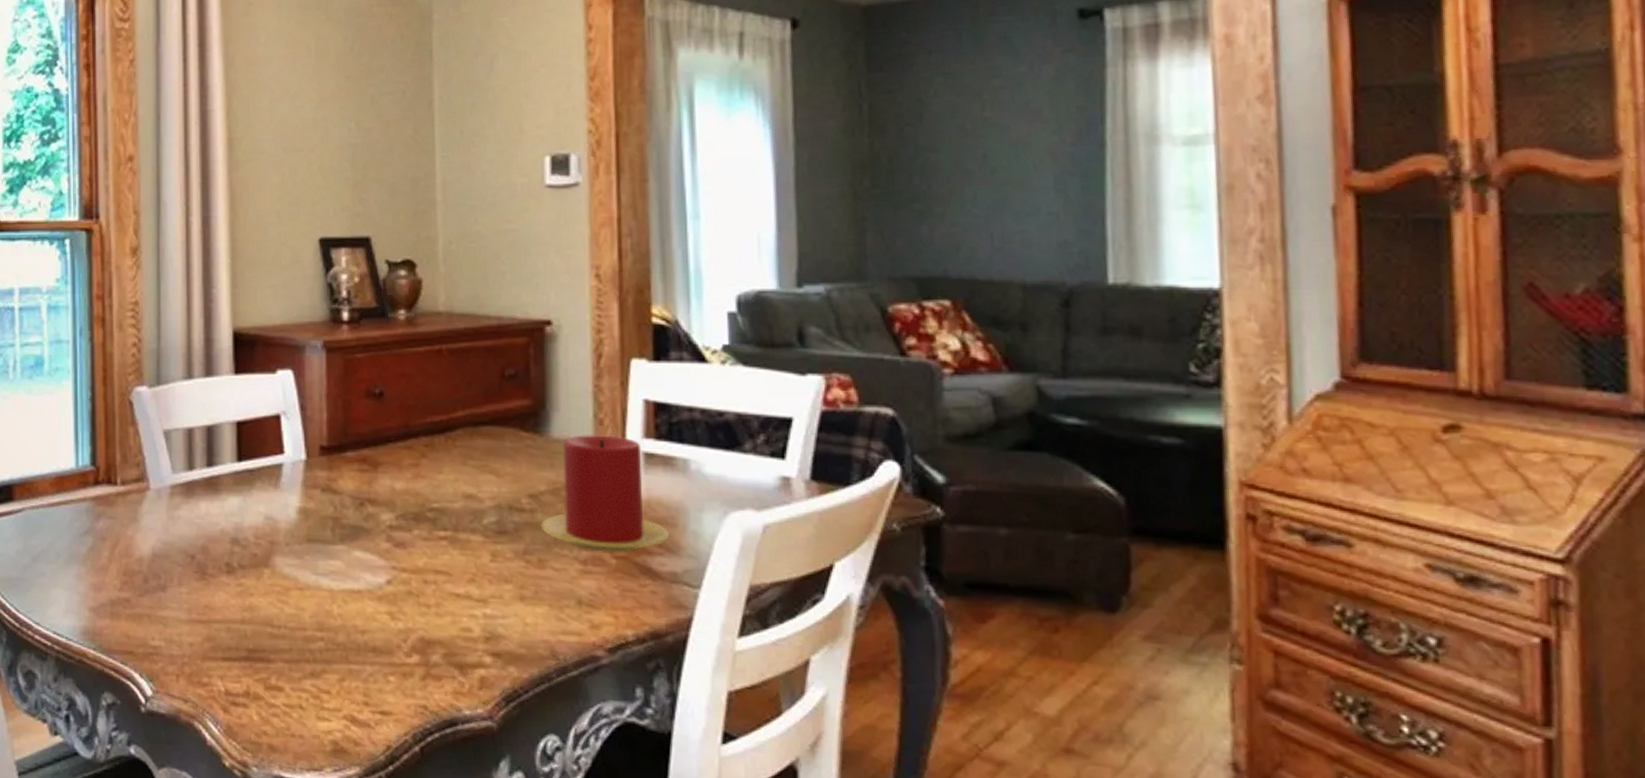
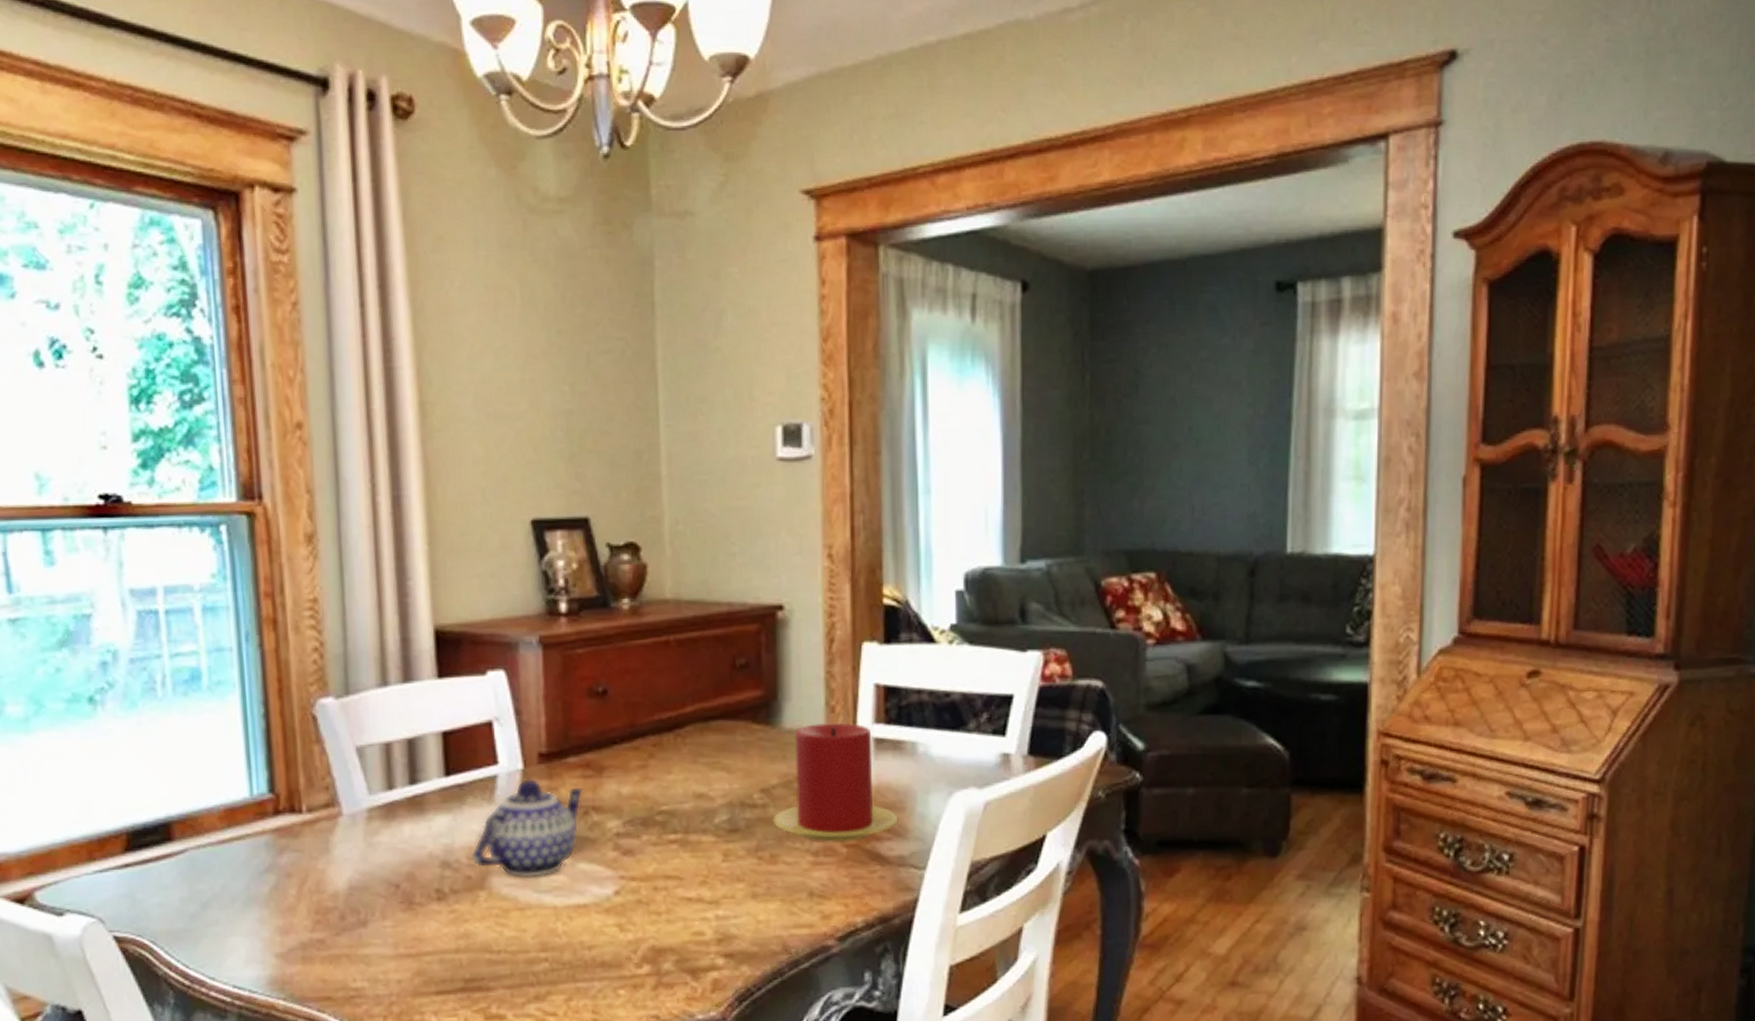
teapot: none [258,468,361,560] -> present [471,778,585,878]

